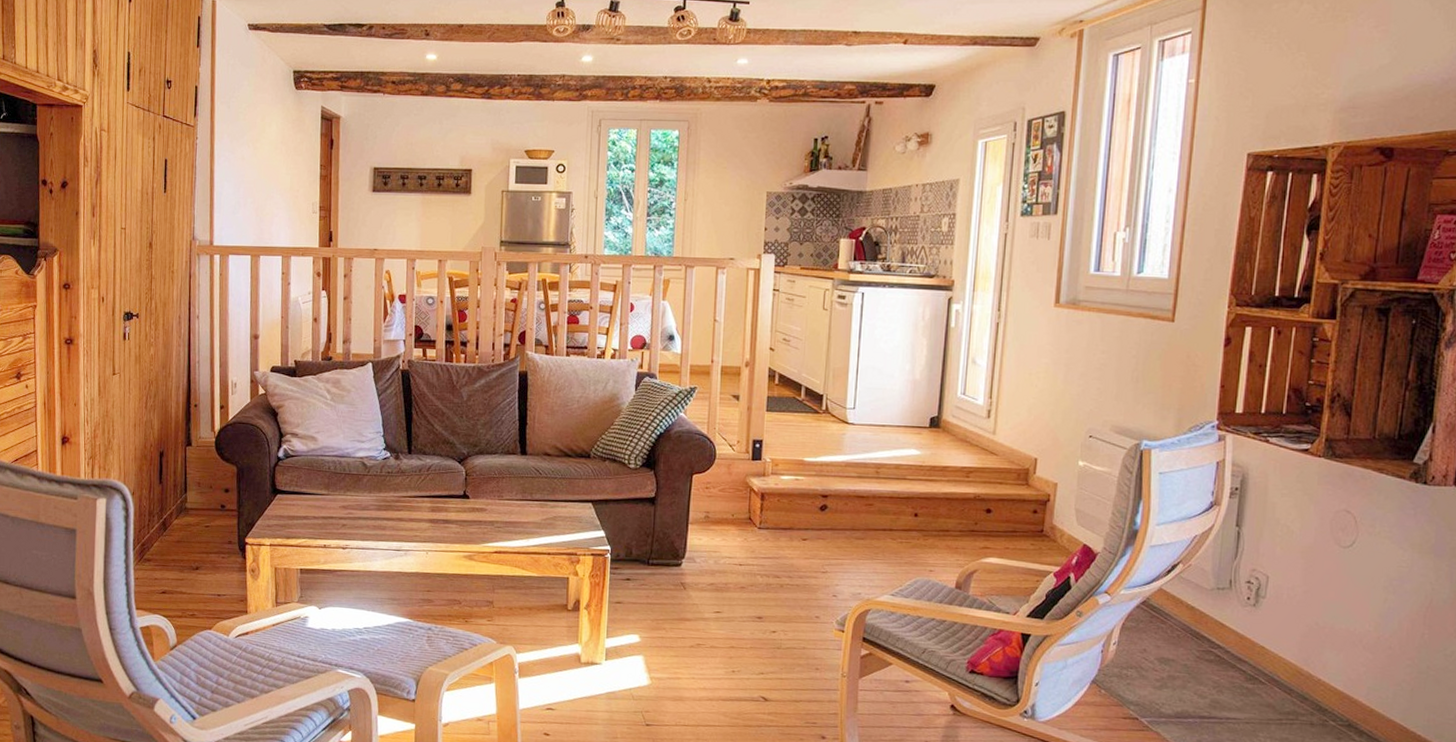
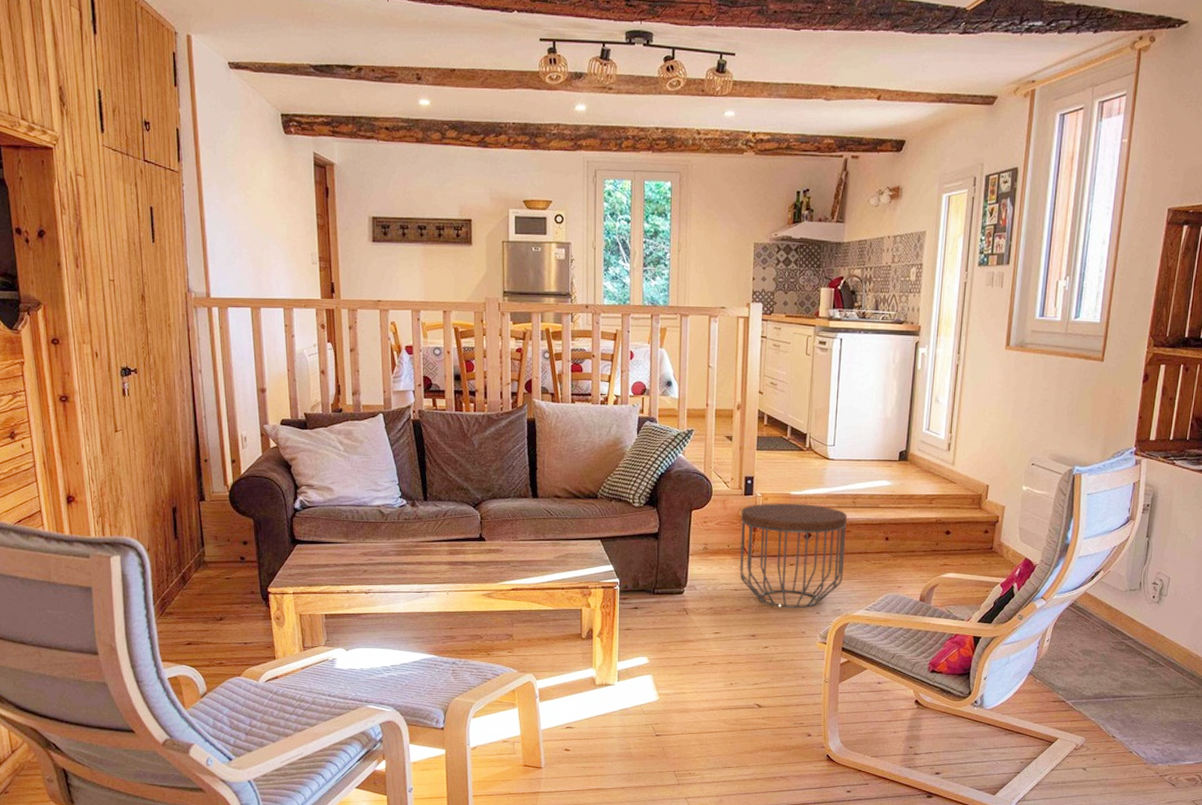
side table: none [745,469,869,590] -> present [740,503,847,609]

